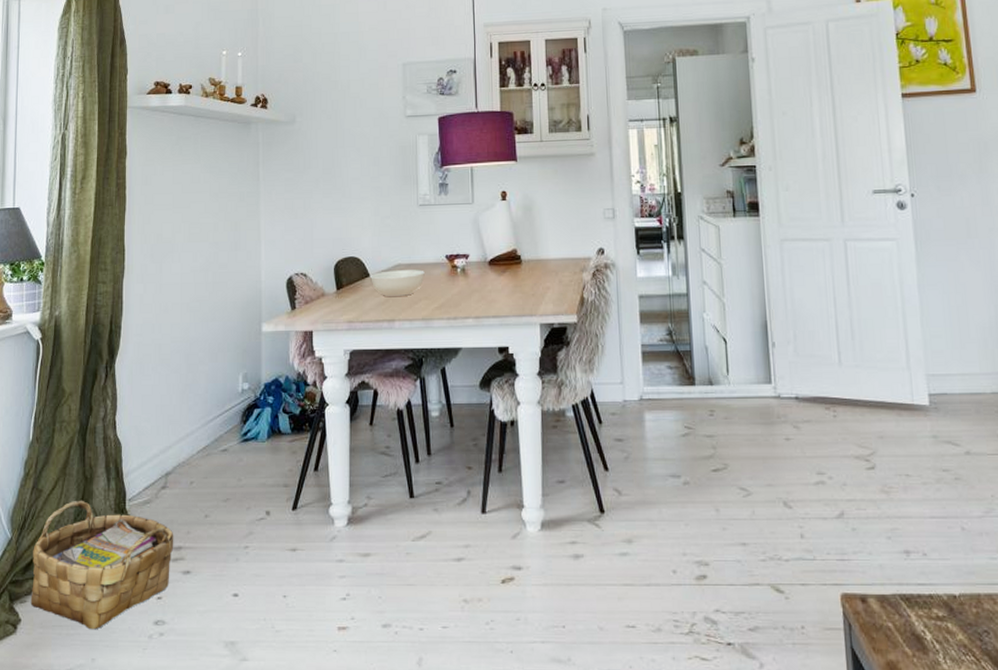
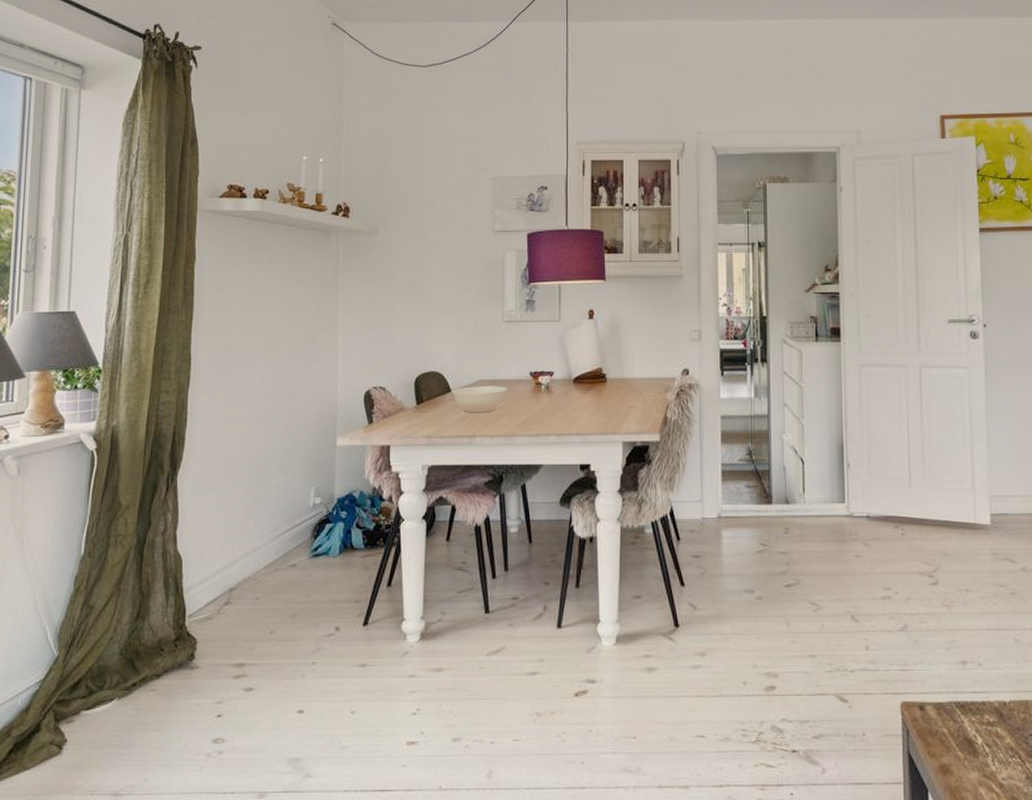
woven basket: present [30,500,174,630] -> none [78,616,237,749]

